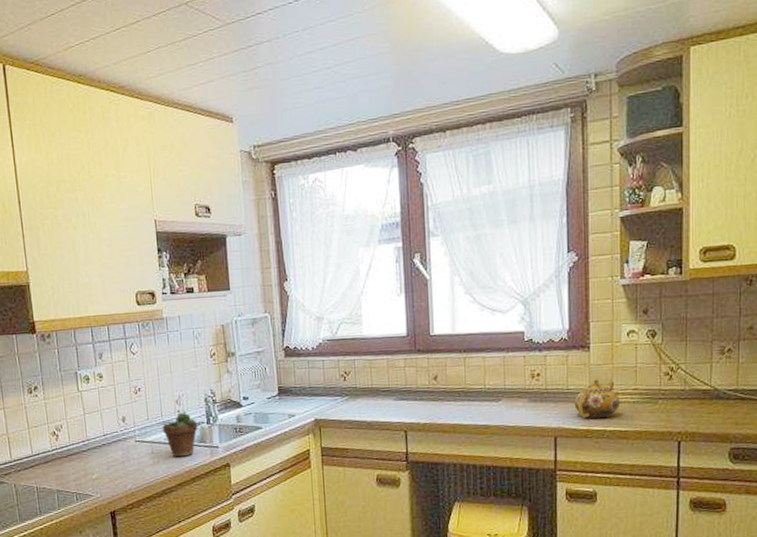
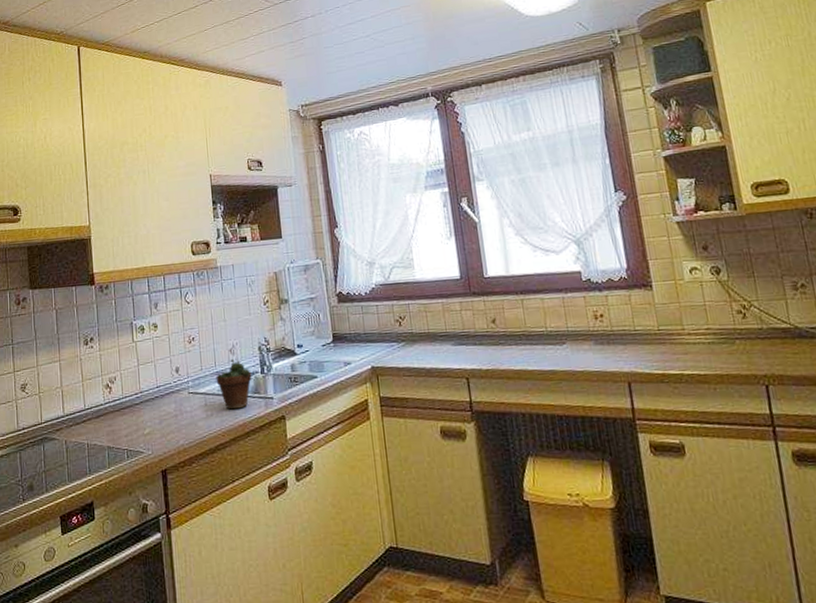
teapot: present [574,379,620,419] -> none [643,319,694,362]

